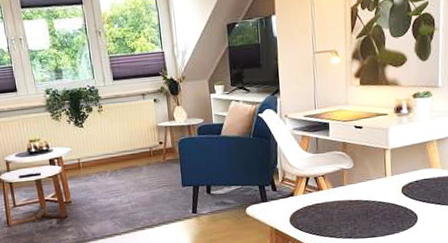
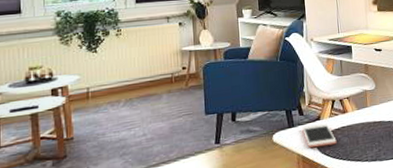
cell phone: none [275,199,310,222] -> present [302,123,337,148]

